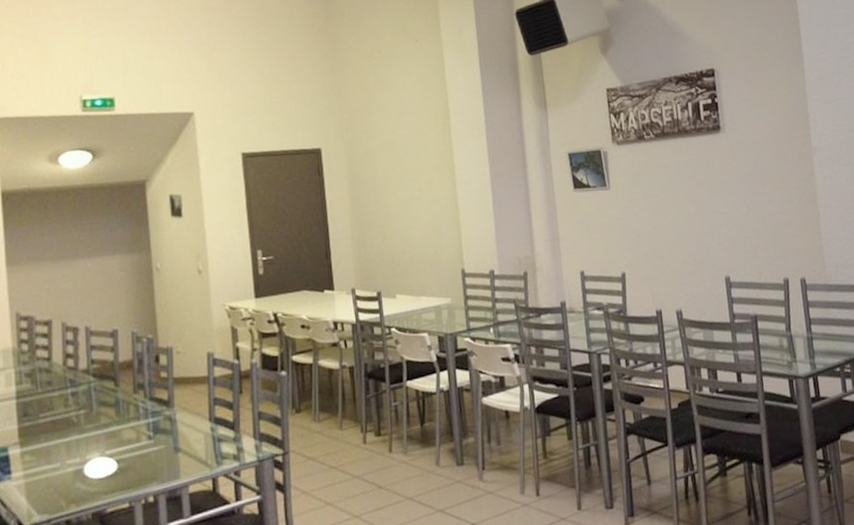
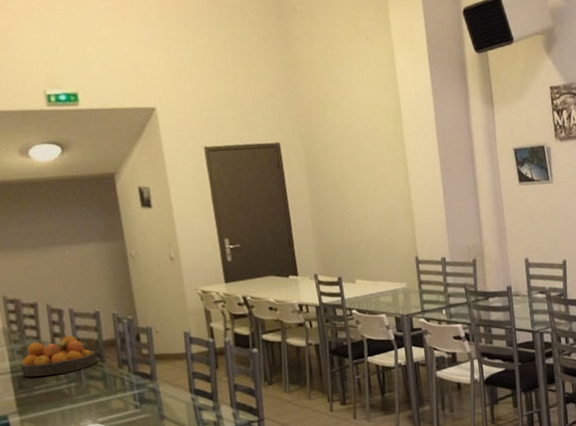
fruit bowl: none [27,356,111,403] -> present [20,335,97,377]

